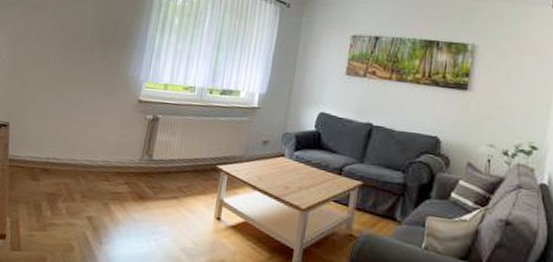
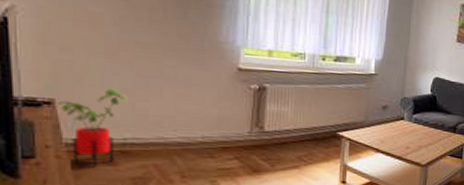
house plant: none [10,115,56,180] -> present [57,88,128,166]

